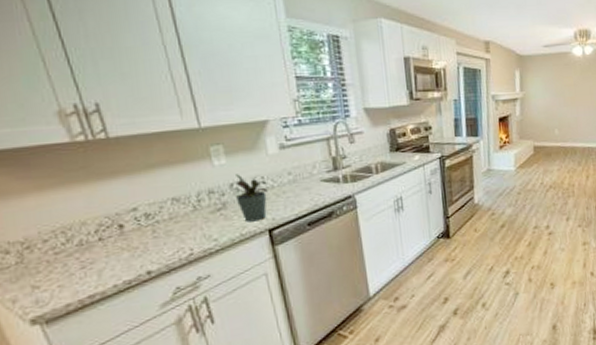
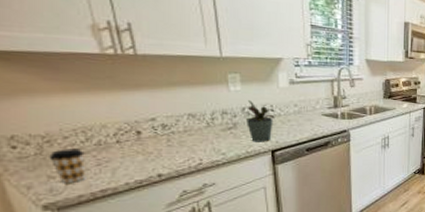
coffee cup: none [31,252,70,293] -> present [49,149,85,184]

